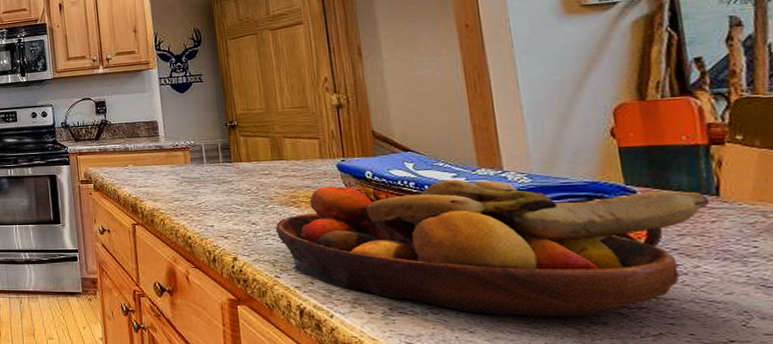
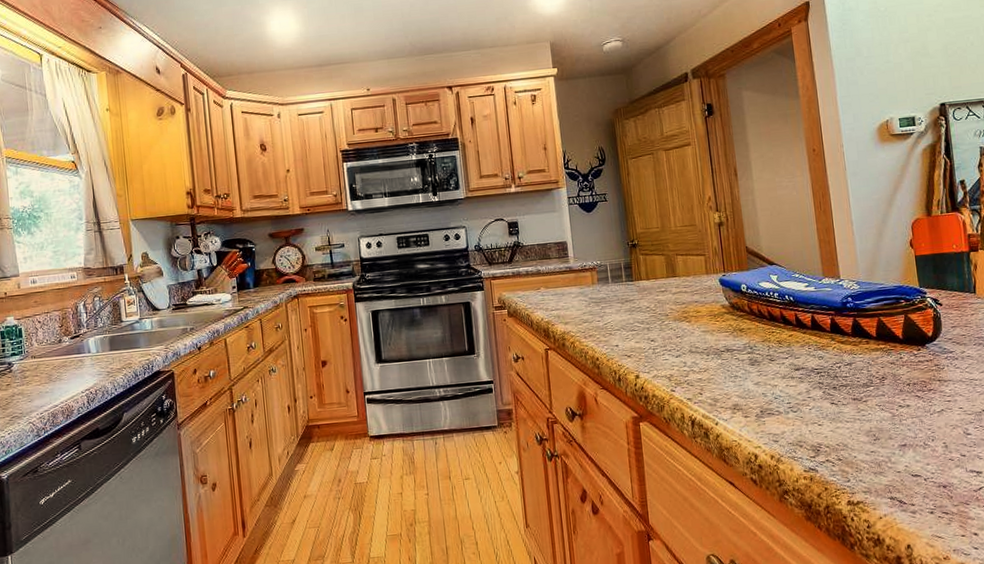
fruit bowl: present [275,179,710,318] -> none [670,288,970,408]

